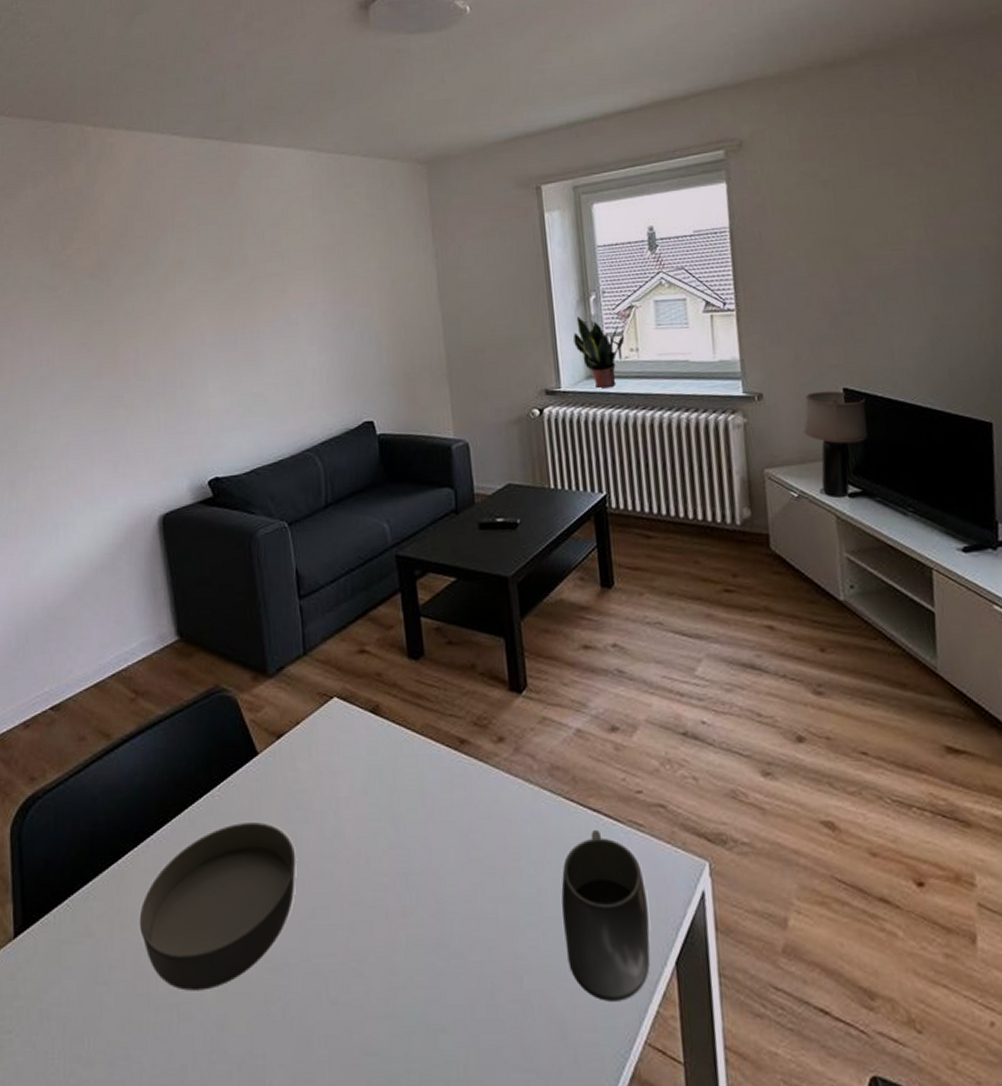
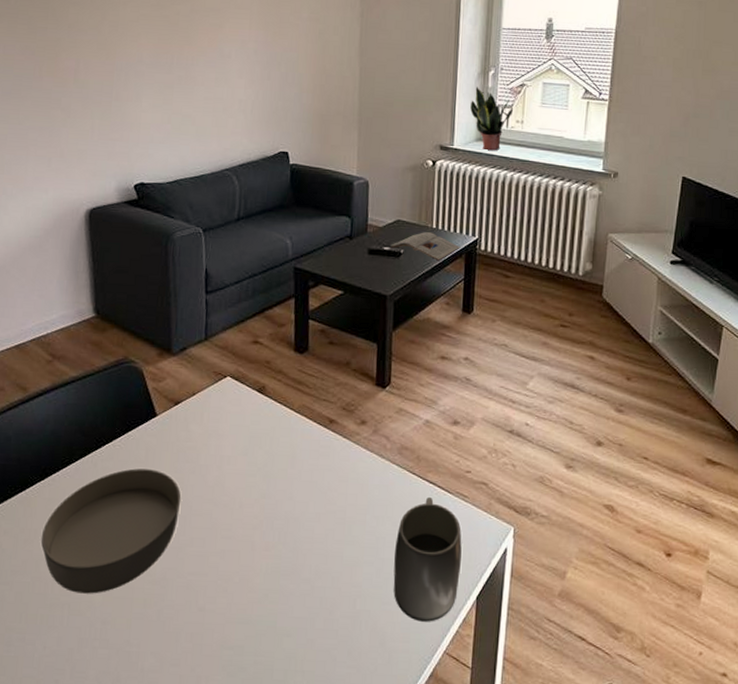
magazine: none [504,494,587,528] -> present [390,232,461,261]
table lamp: present [803,390,869,498] -> none [645,176,699,263]

